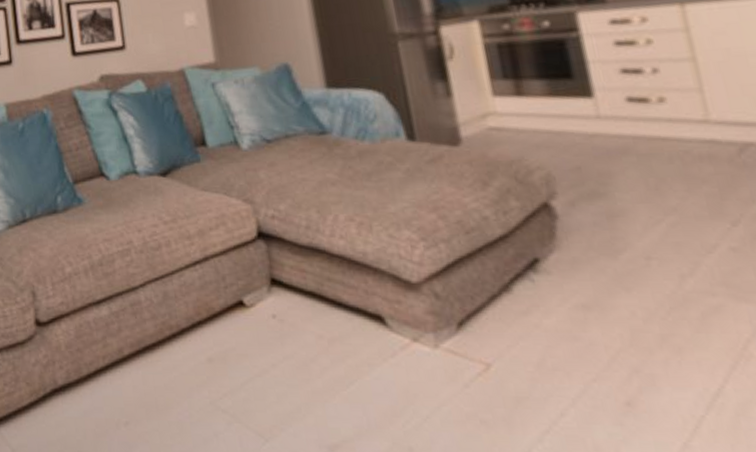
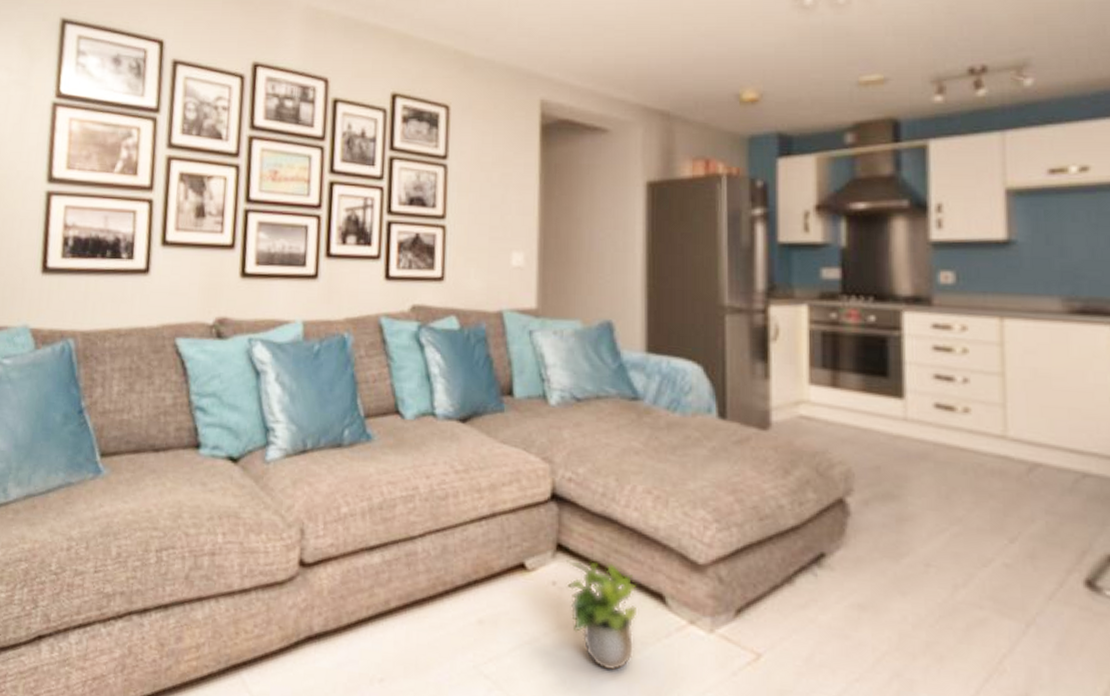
potted plant: none [281,291,363,394] -> present [565,560,636,671]

